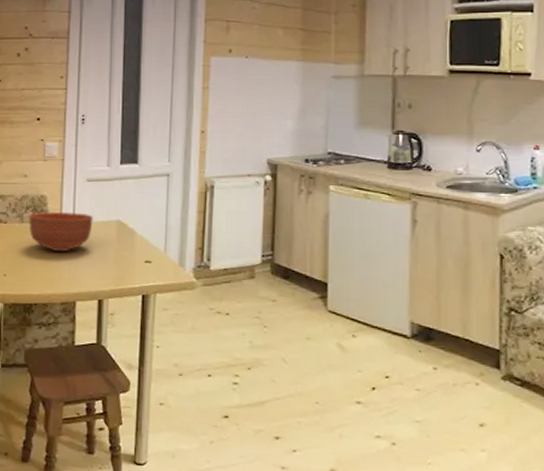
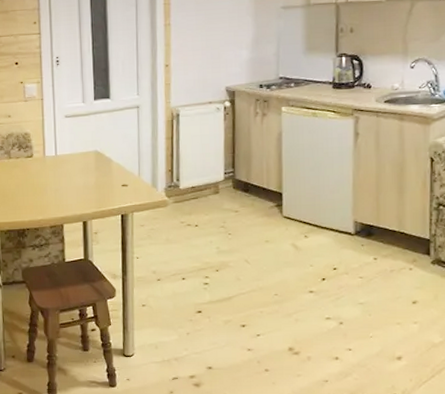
bowl: present [29,211,93,252] -> none [15,145,74,183]

